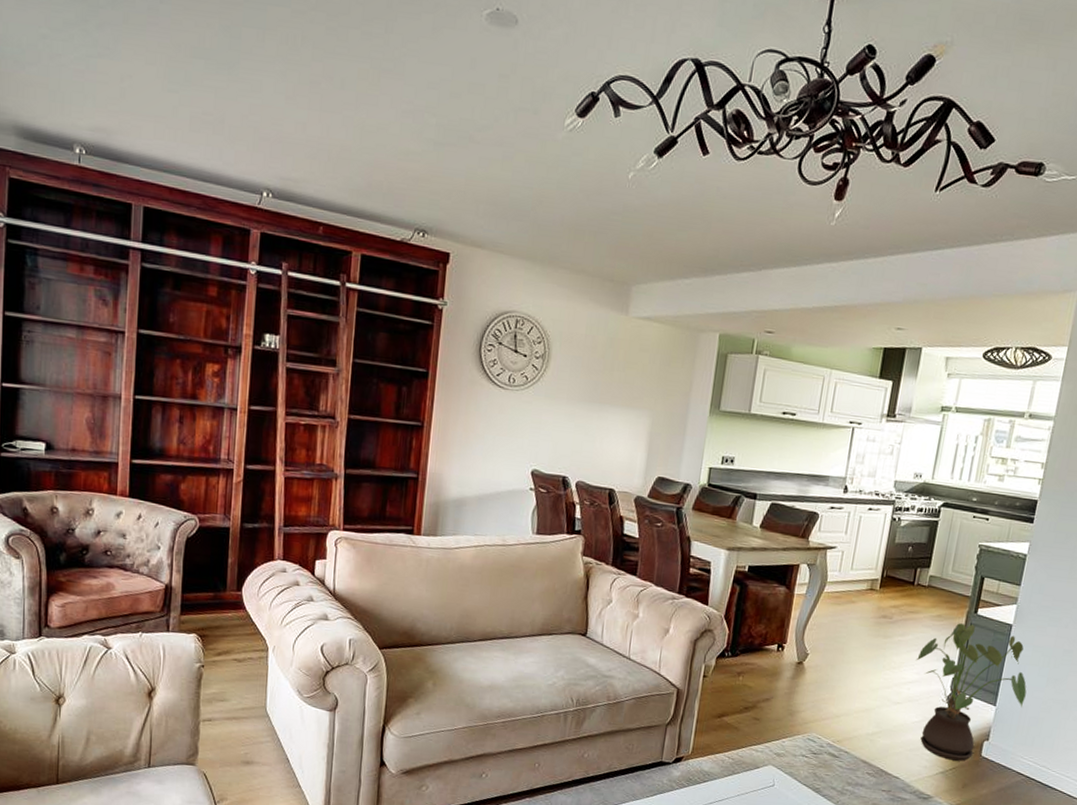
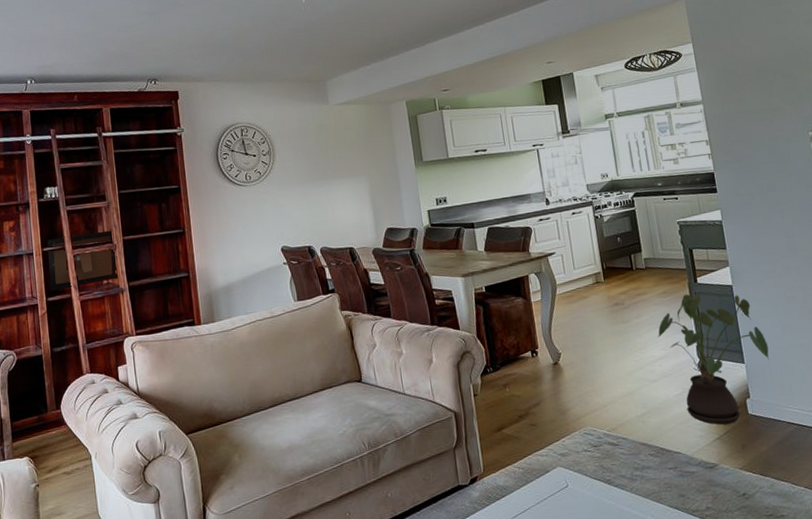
picture frame: none [251,396,338,463] -> present [47,230,118,291]

